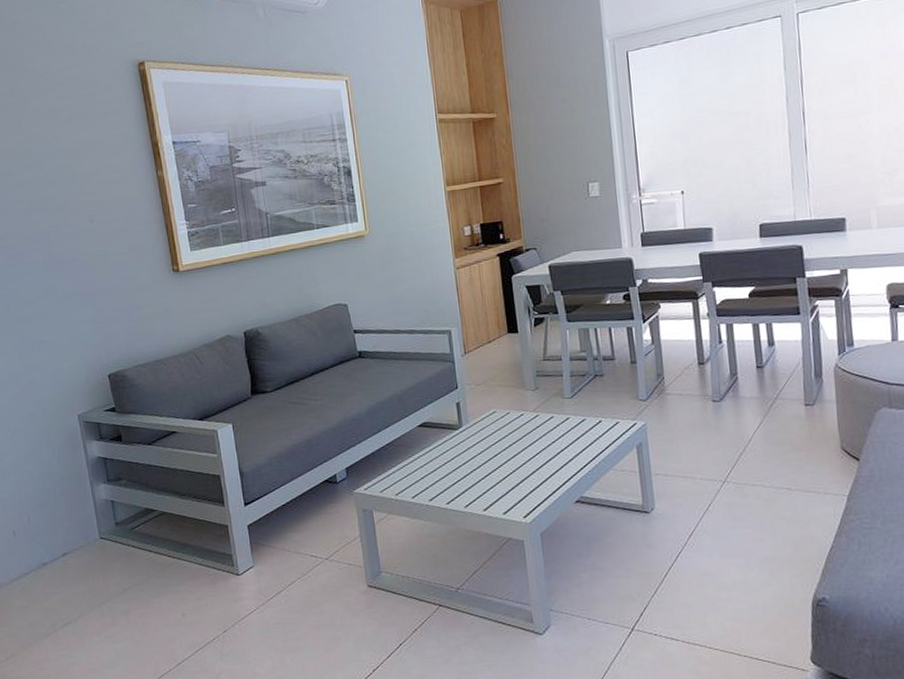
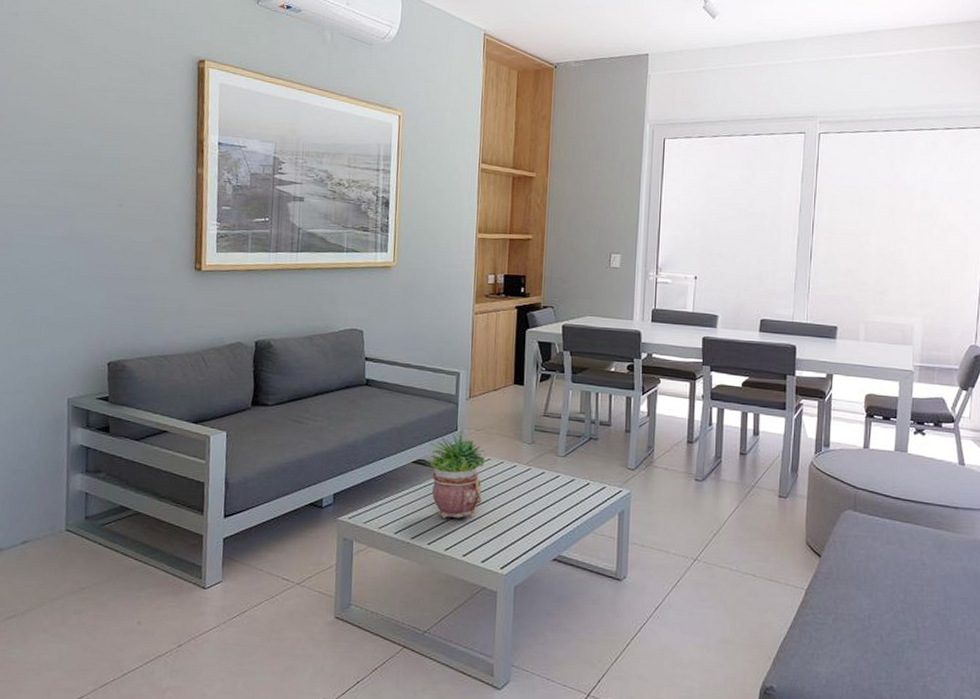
potted plant: none [431,388,495,477] -> present [425,431,486,520]

